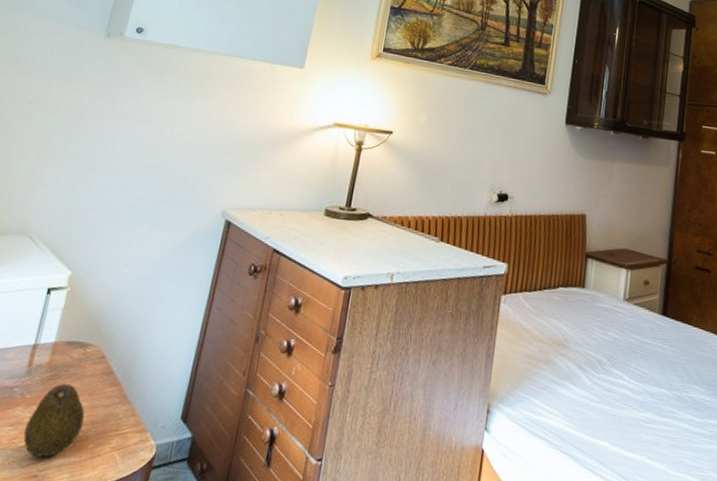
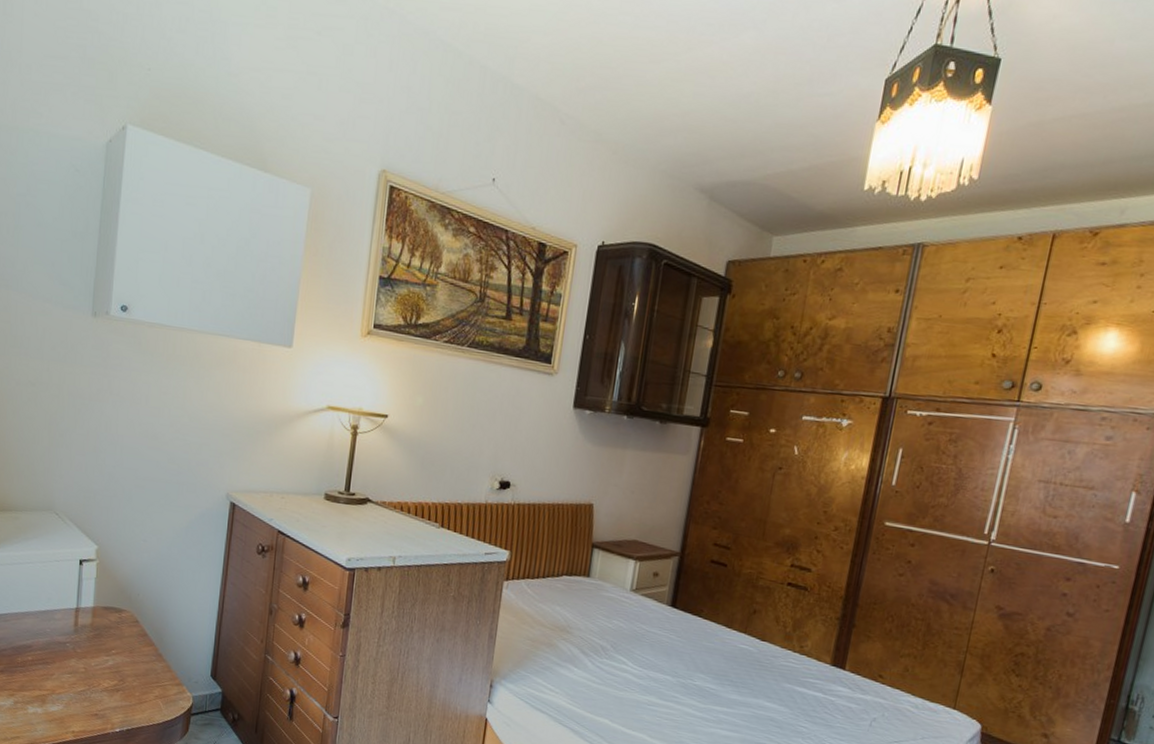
fruit: present [23,384,85,458] -> none [80,642,129,701]

